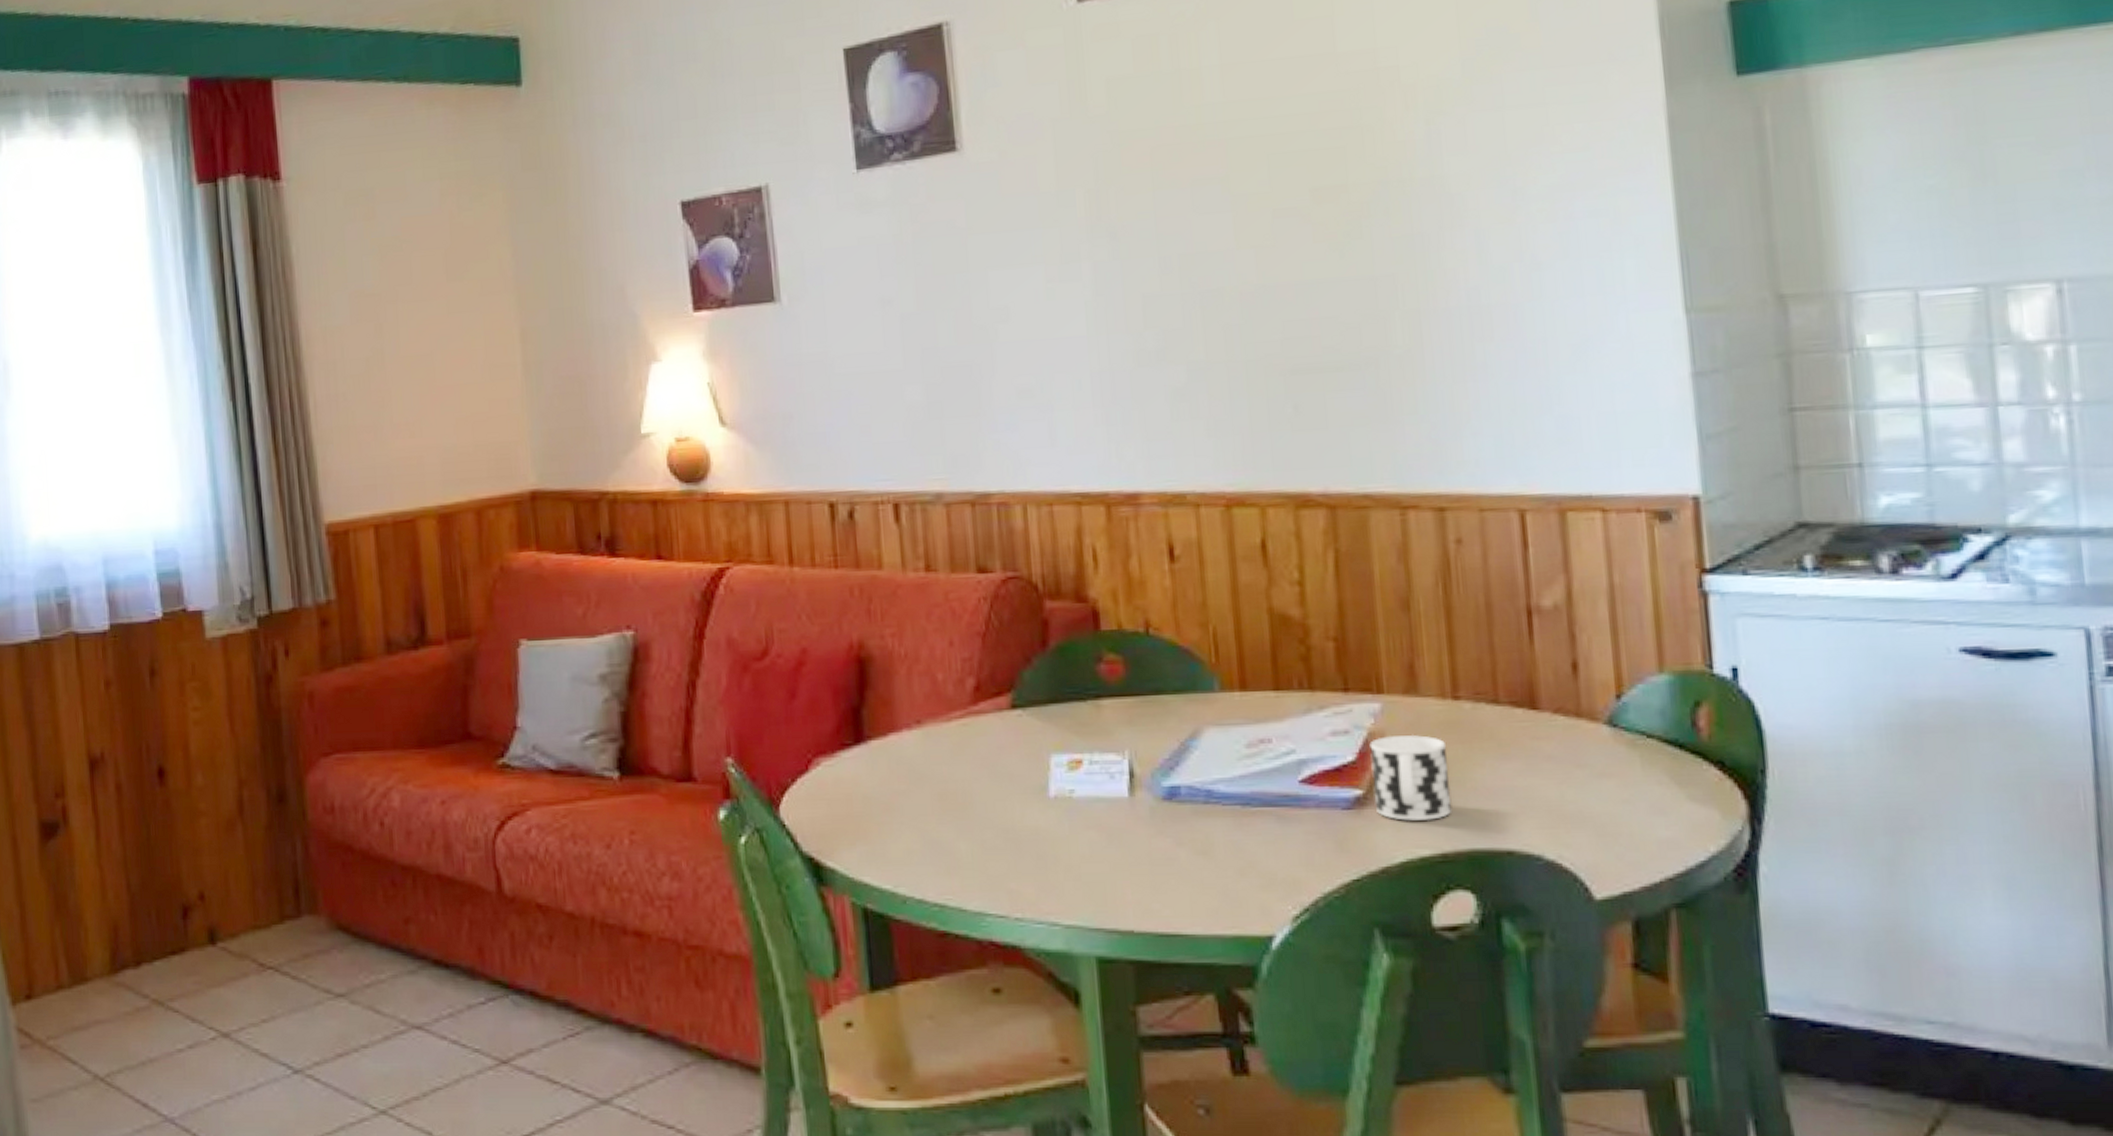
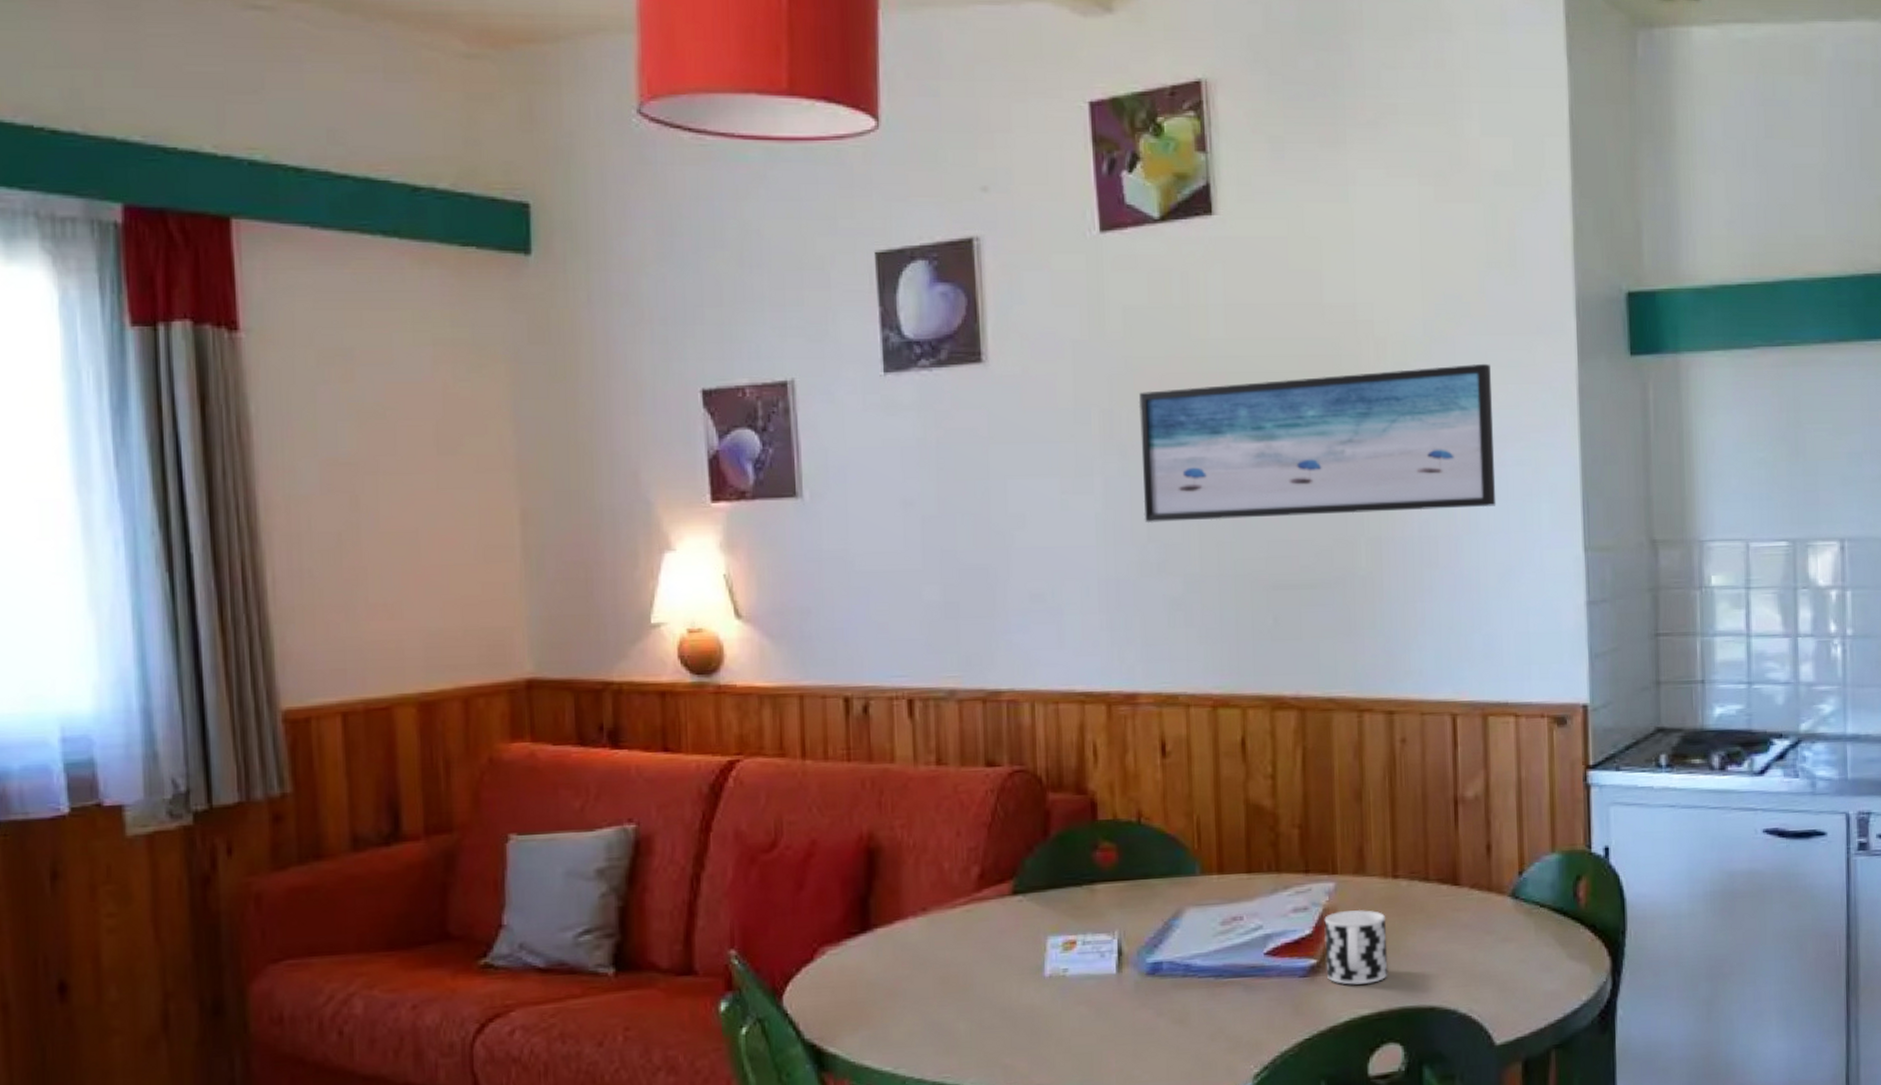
wall art: none [1127,102,1565,309] -> present [1138,364,1496,524]

